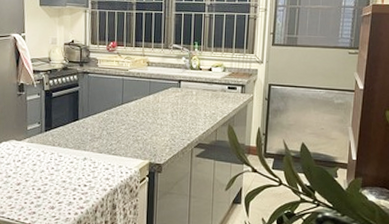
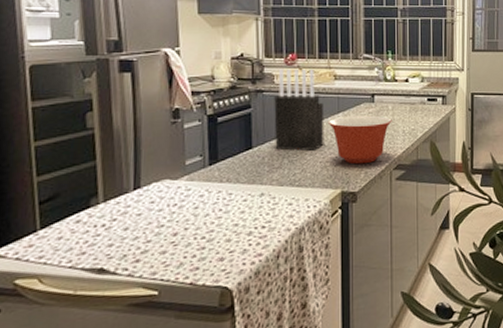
knife block: none [96,54,138,126] -> present [274,68,324,151]
mixing bowl: none [140,98,195,141] -> present [327,115,392,165]

